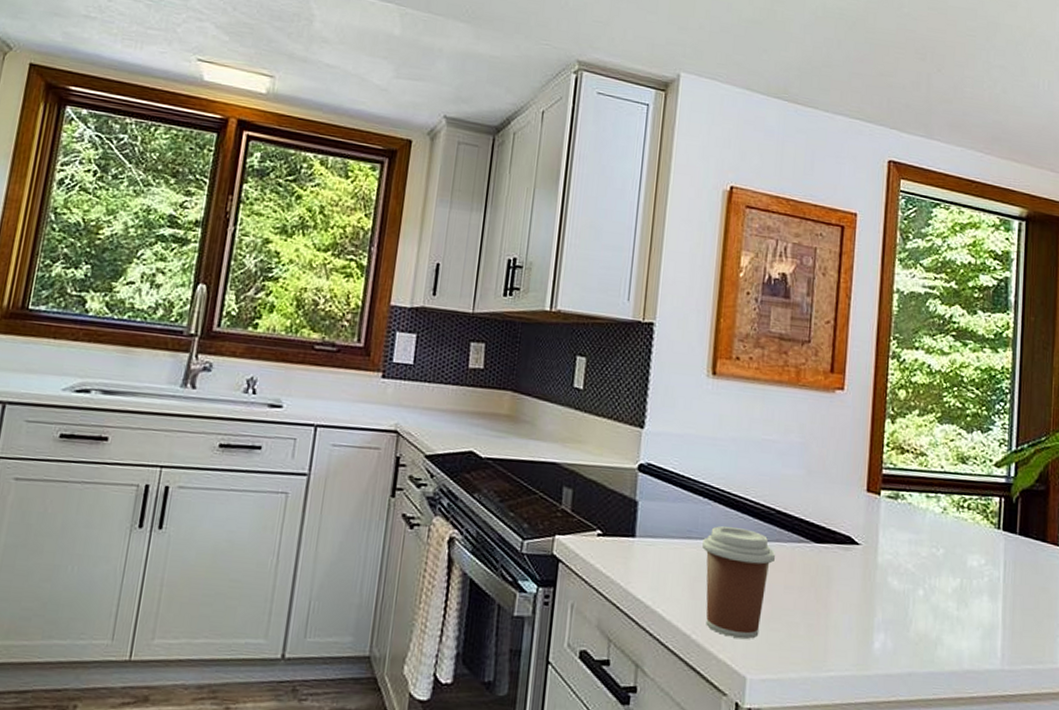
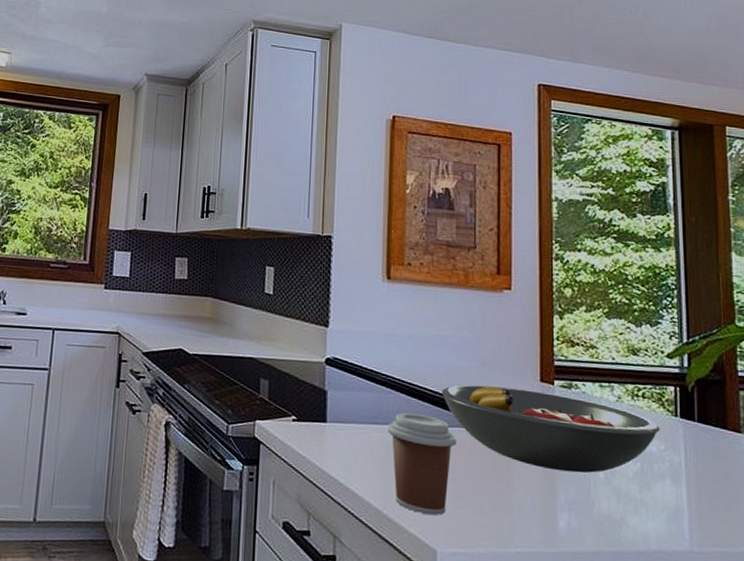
fruit bowl: none [762,494,982,590] -> present [441,384,660,473]

